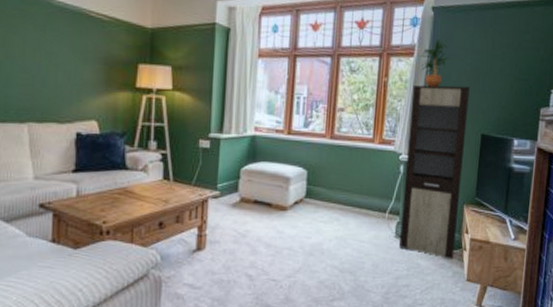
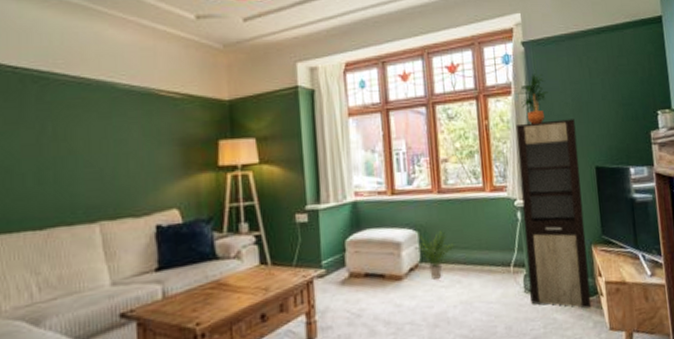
potted plant: none [301,171,339,214] -> present [414,229,456,279]

